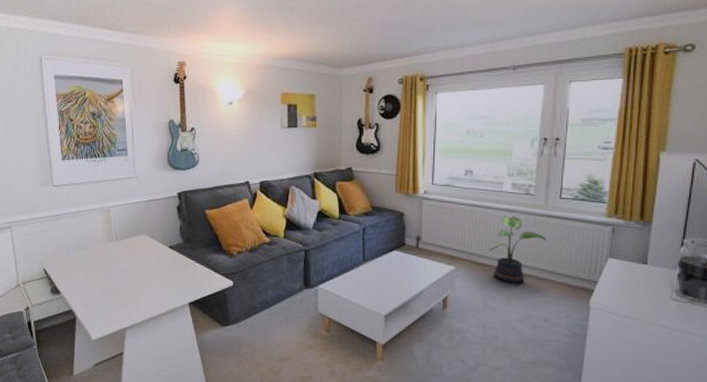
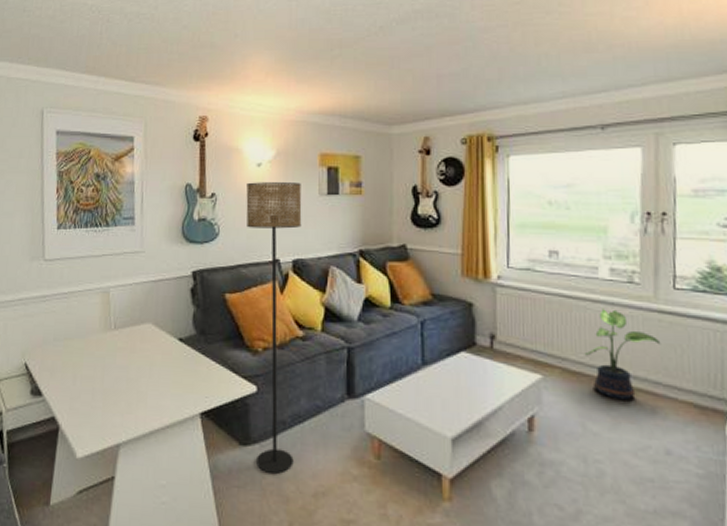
floor lamp: none [220,118,267,346] -> present [246,182,302,474]

